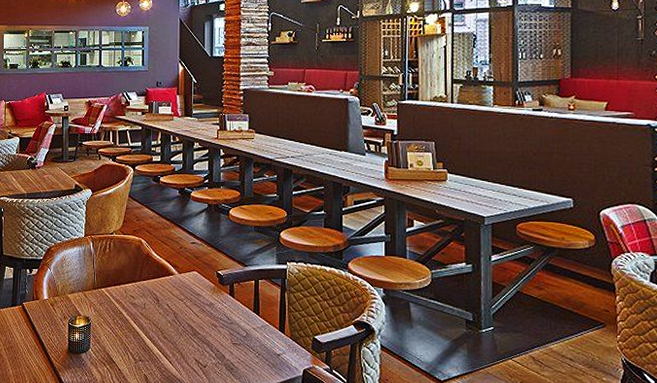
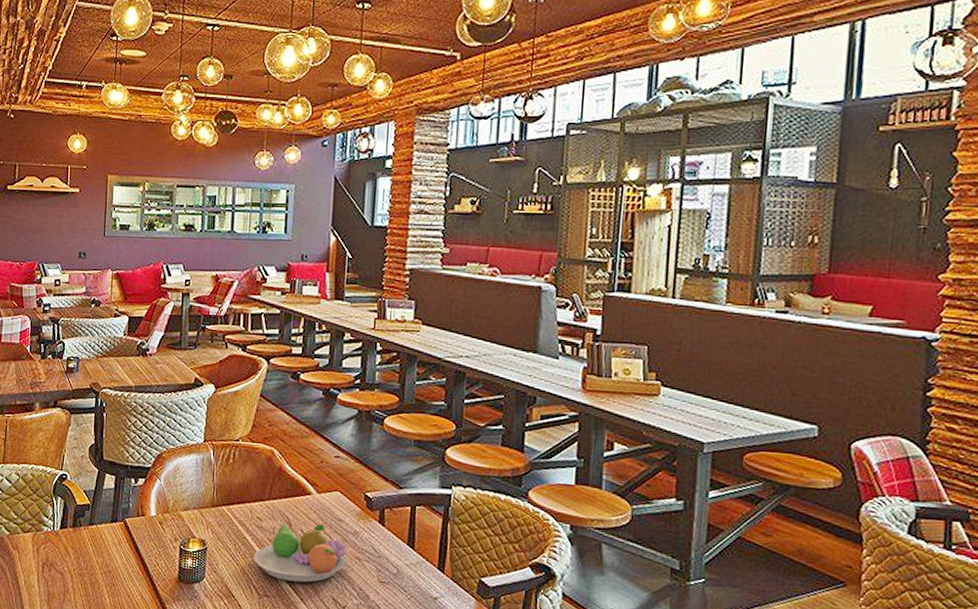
fruit bowl: none [128,298,205,348] -> present [253,523,347,583]

